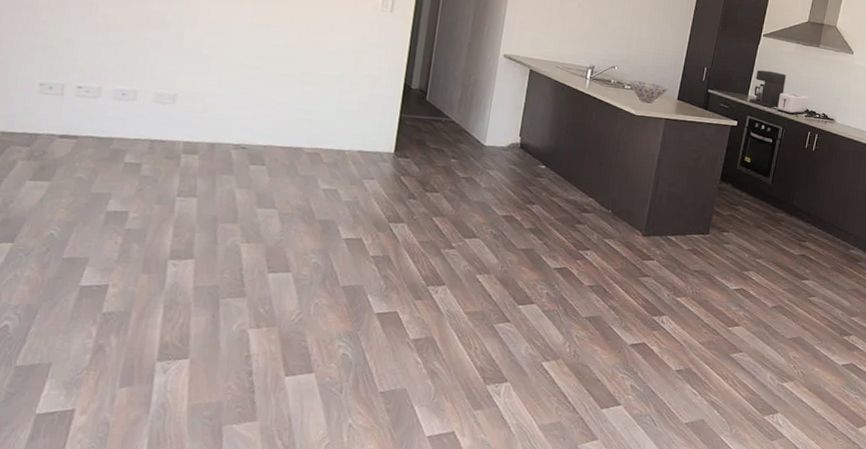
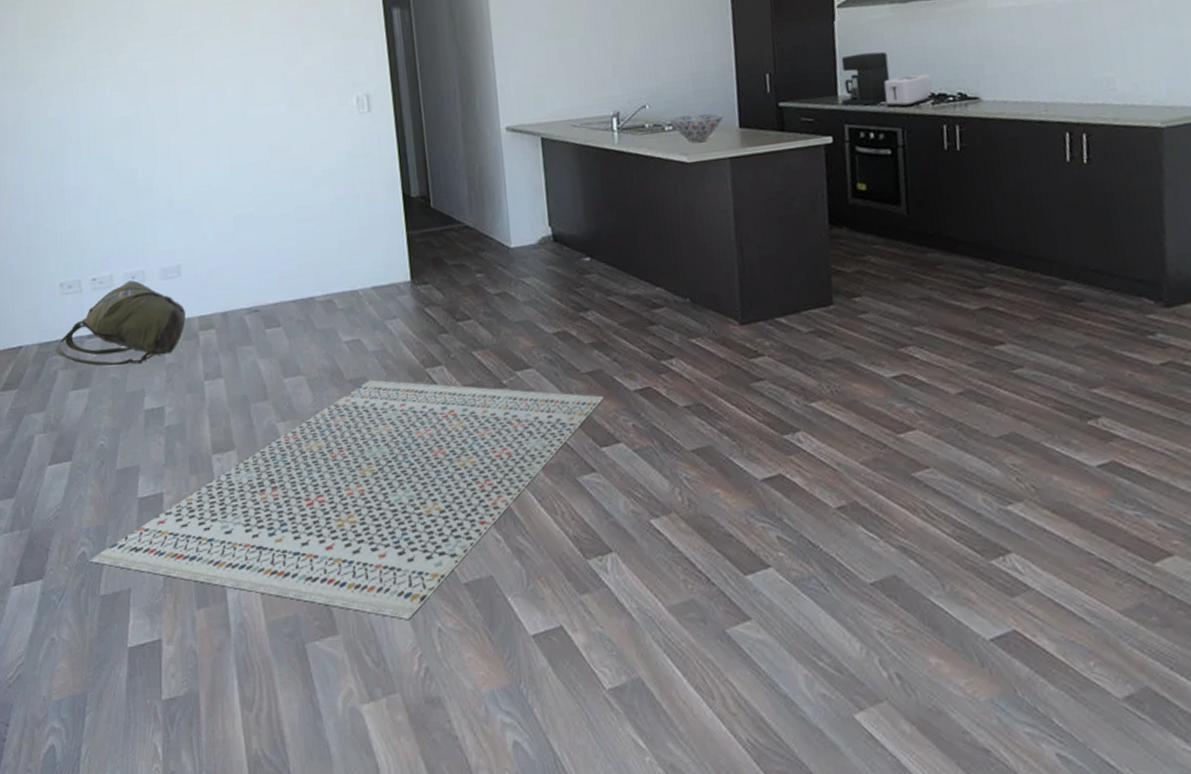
rug: none [10,223,530,416] -> present [89,379,605,621]
backpack: none [19,96,173,171] -> present [55,280,186,366]

